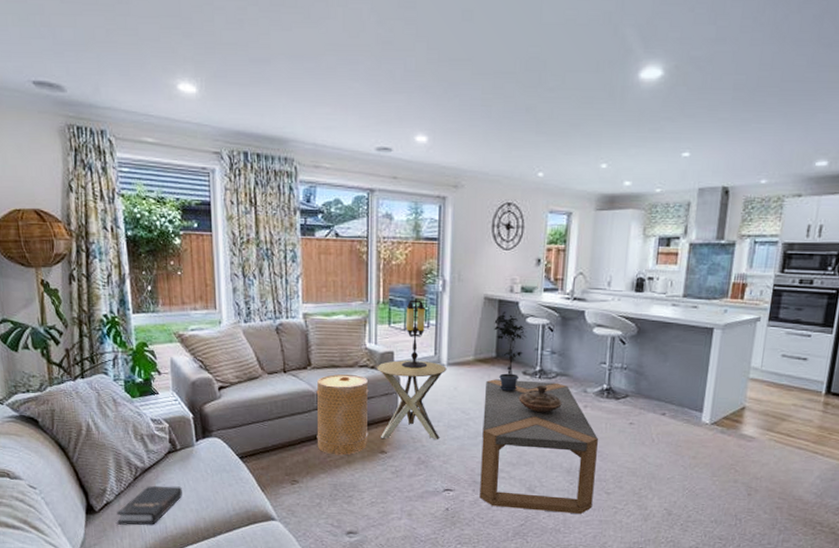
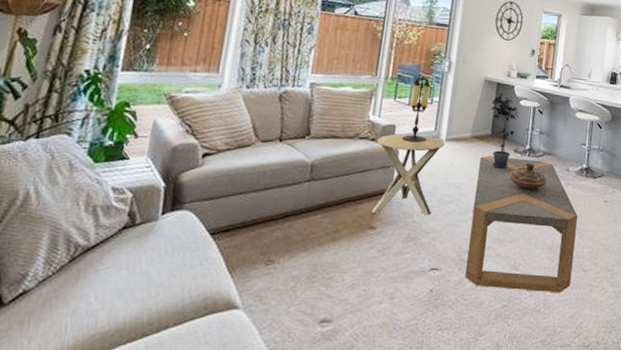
hardback book: present [117,485,182,525] -> none [30,268,130,321]
basket: present [316,373,369,455] -> none [303,145,366,232]

